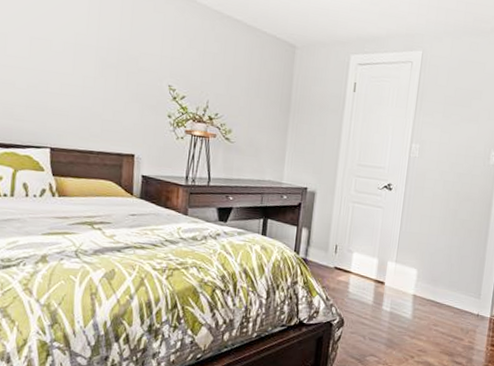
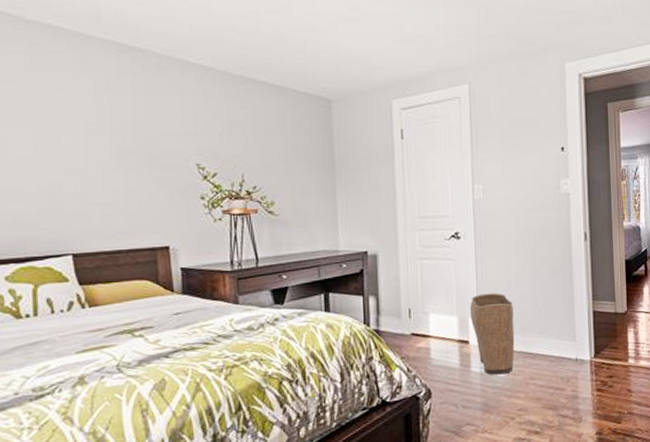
laundry basket: none [389,242,430,317] -> present [469,293,515,375]

